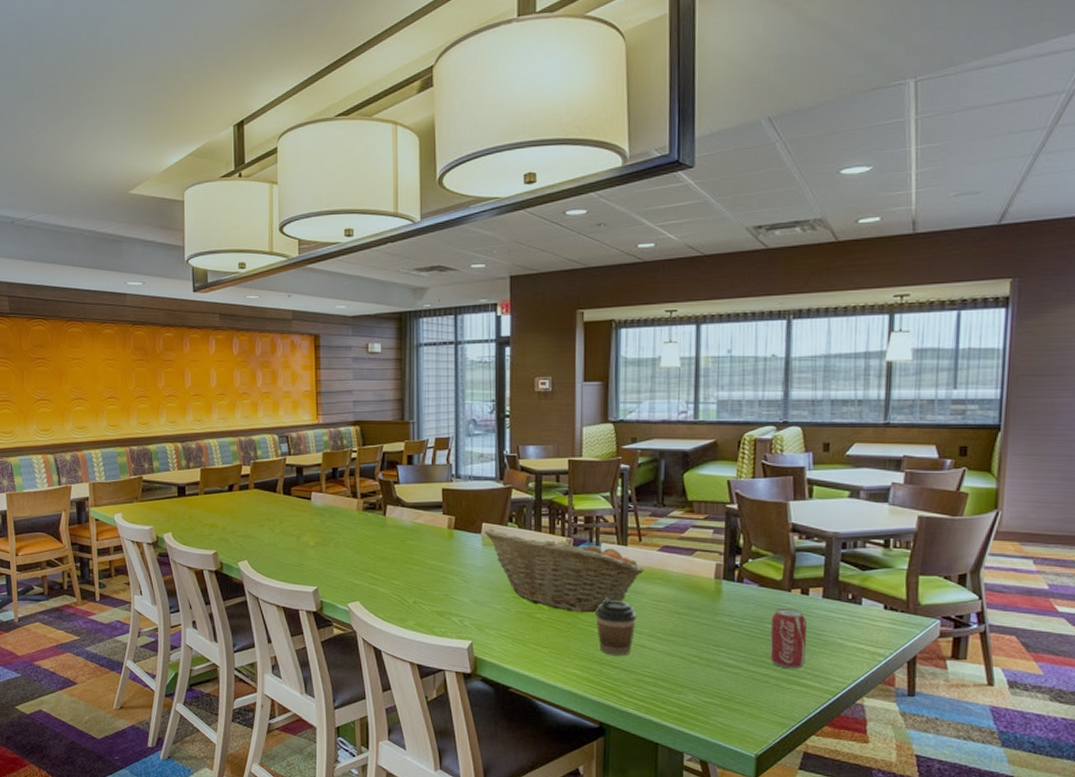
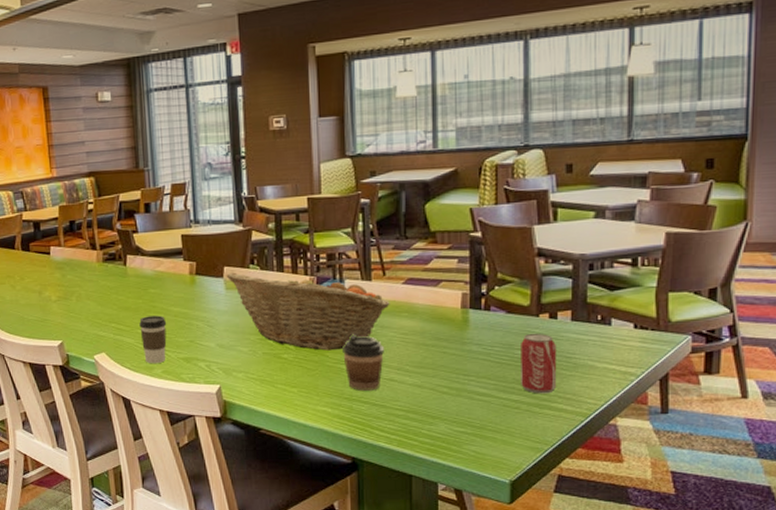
coffee cup: none [395,567,423,616] -> present [139,315,167,364]

